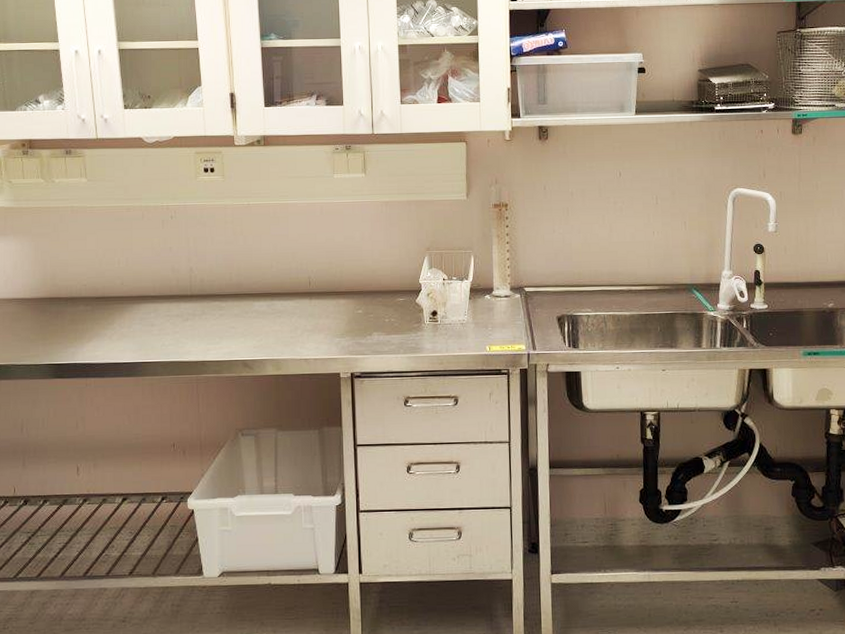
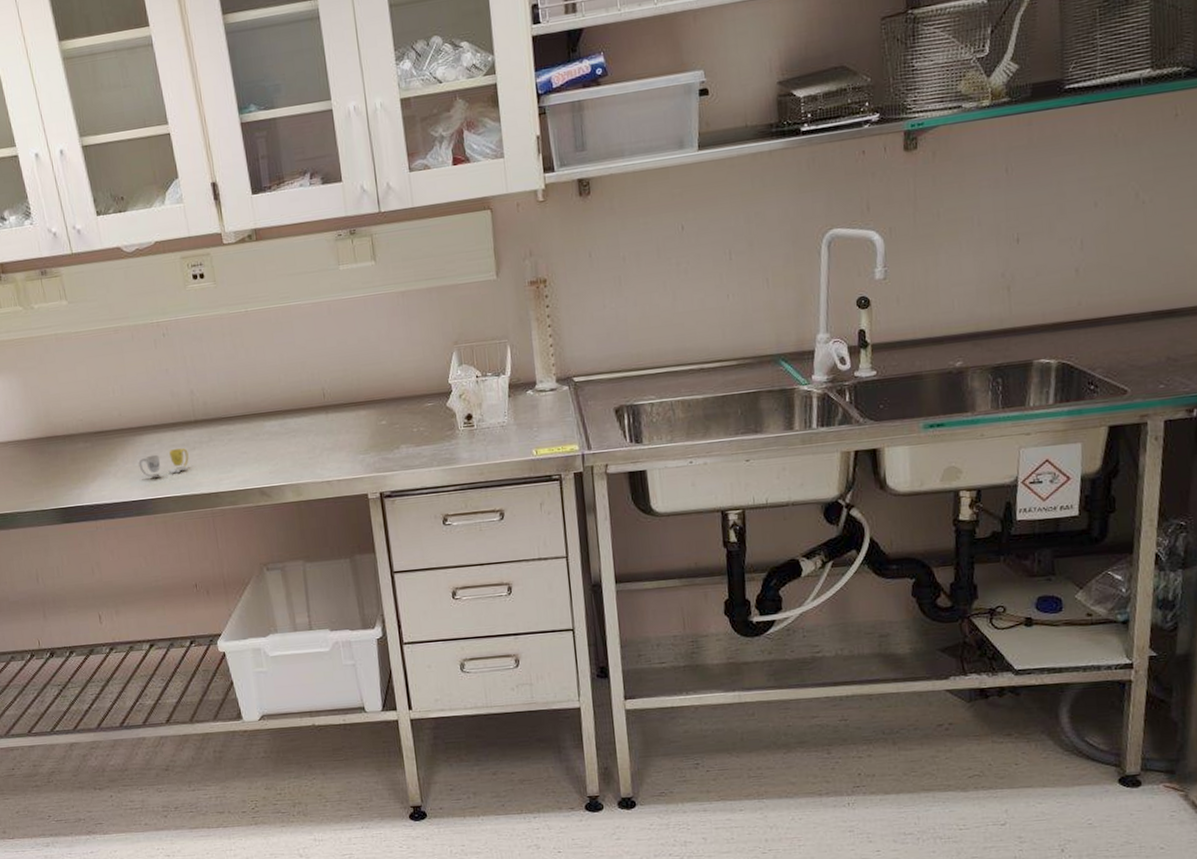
mug: none [134,319,181,343] -> present [138,448,189,478]

